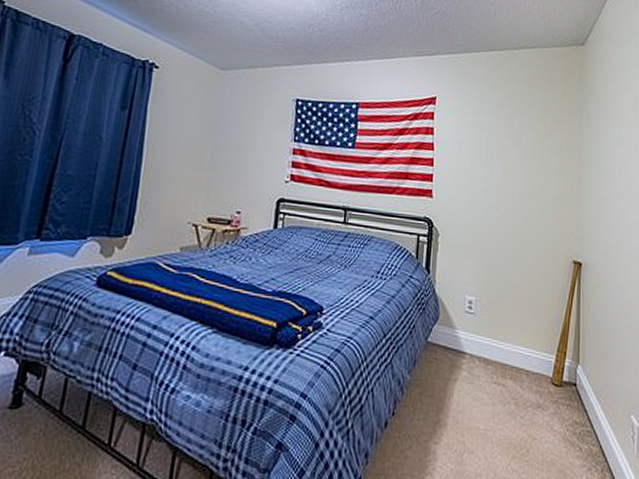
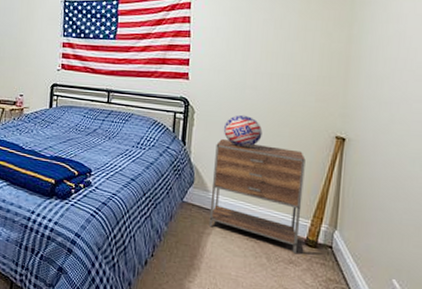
nightstand: none [455,266,548,396] -> present [208,139,306,254]
basketball: none [468,238,507,275] -> present [223,114,263,148]

